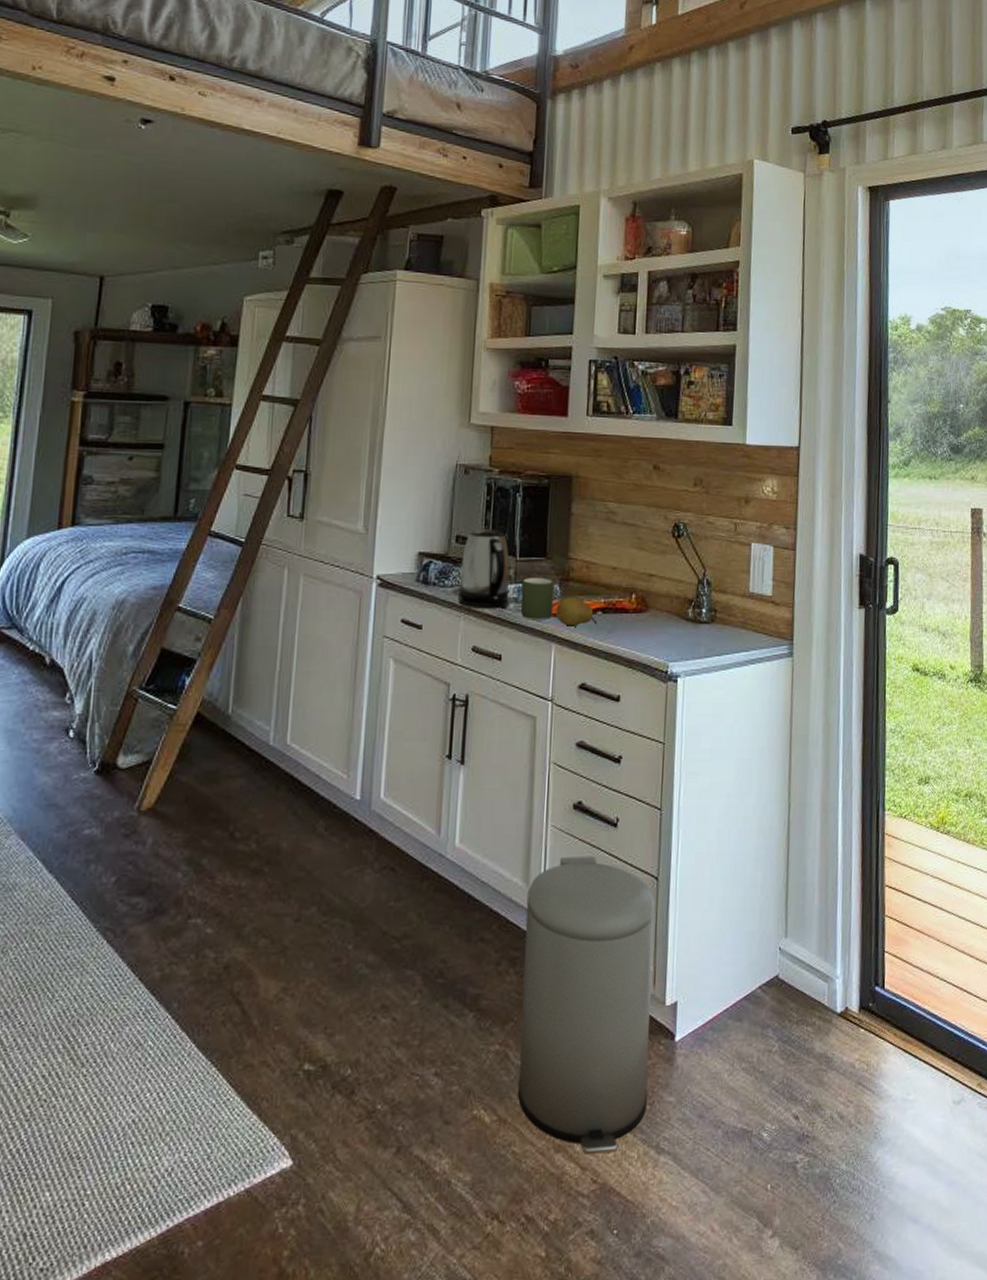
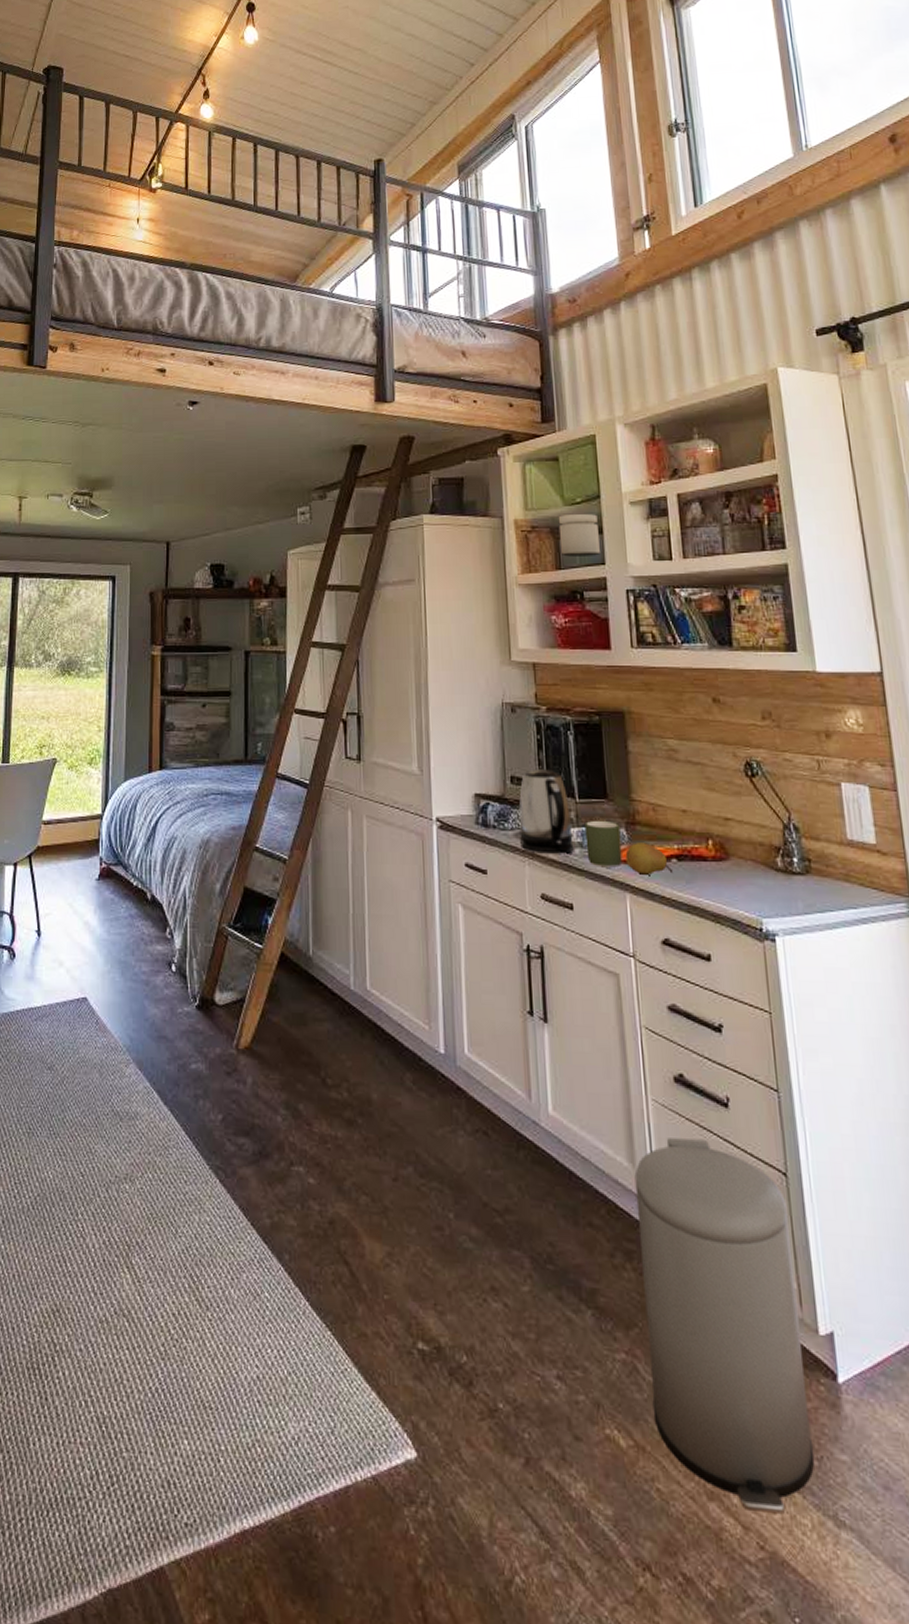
jar: none [531,282,571,325] -> present [558,513,600,557]

